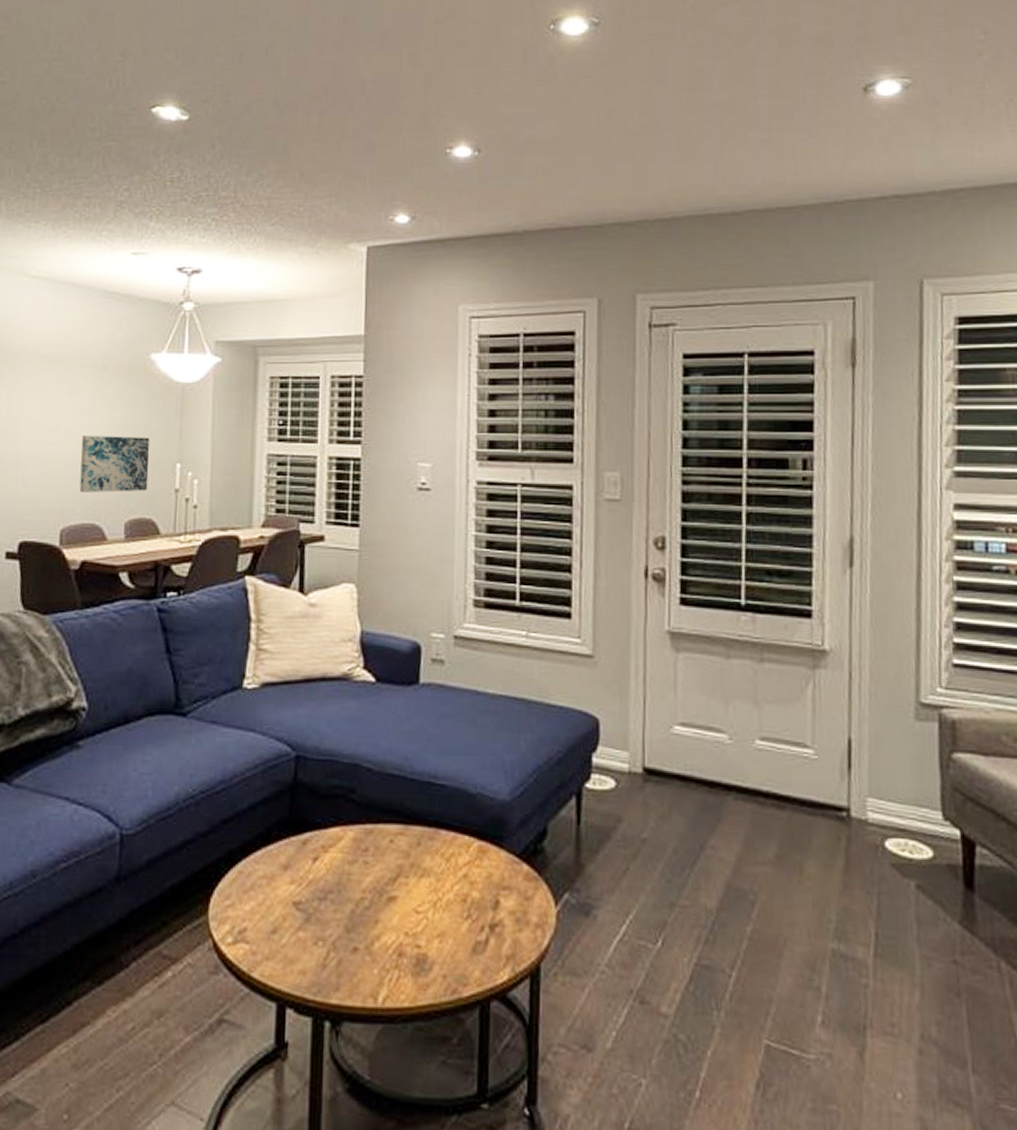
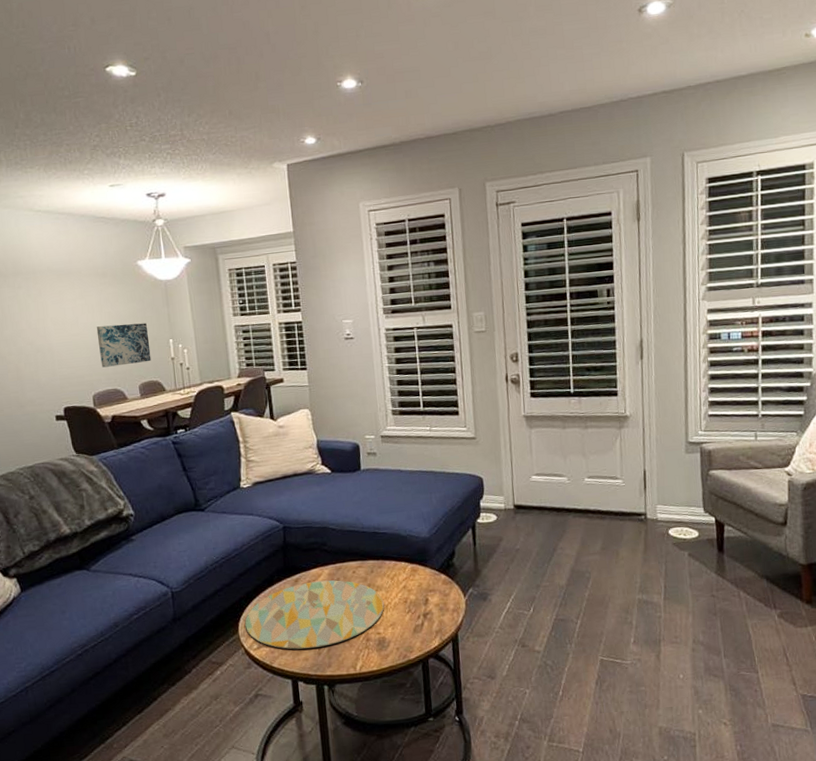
decorative tray: none [220,847,431,956] -> present [245,580,385,650]

